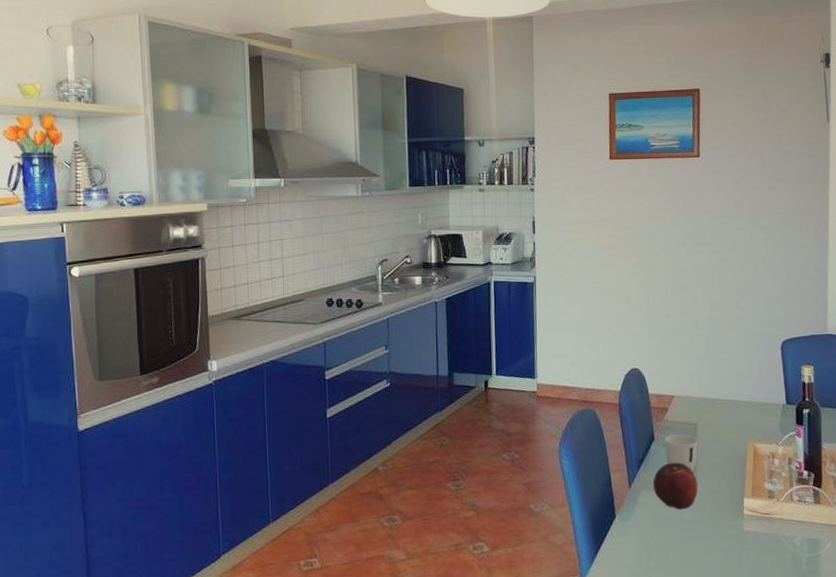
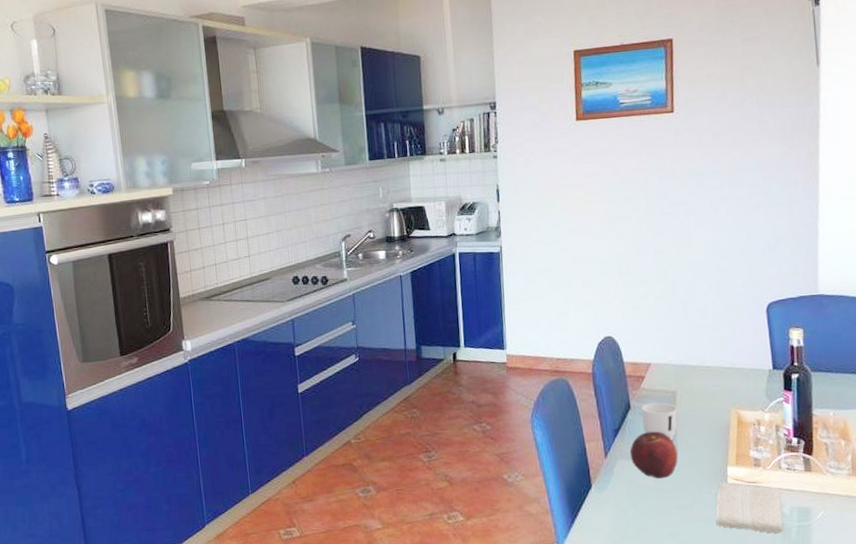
washcloth: none [732,514,794,565] -> present [715,482,783,534]

